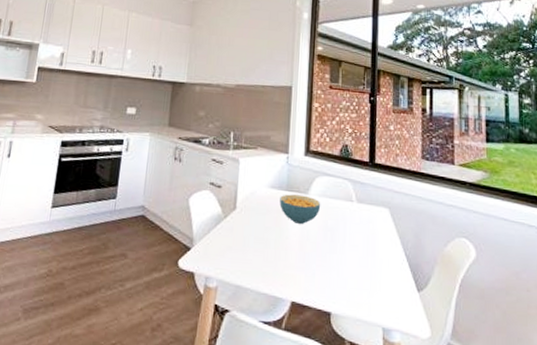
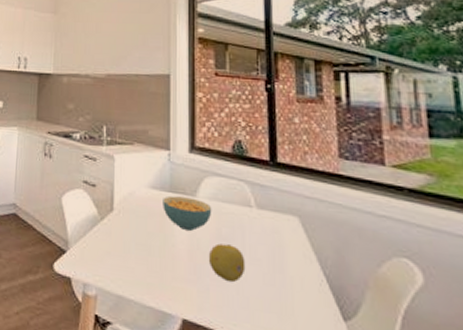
fruit: none [315,234,346,267] -> present [208,243,246,283]

